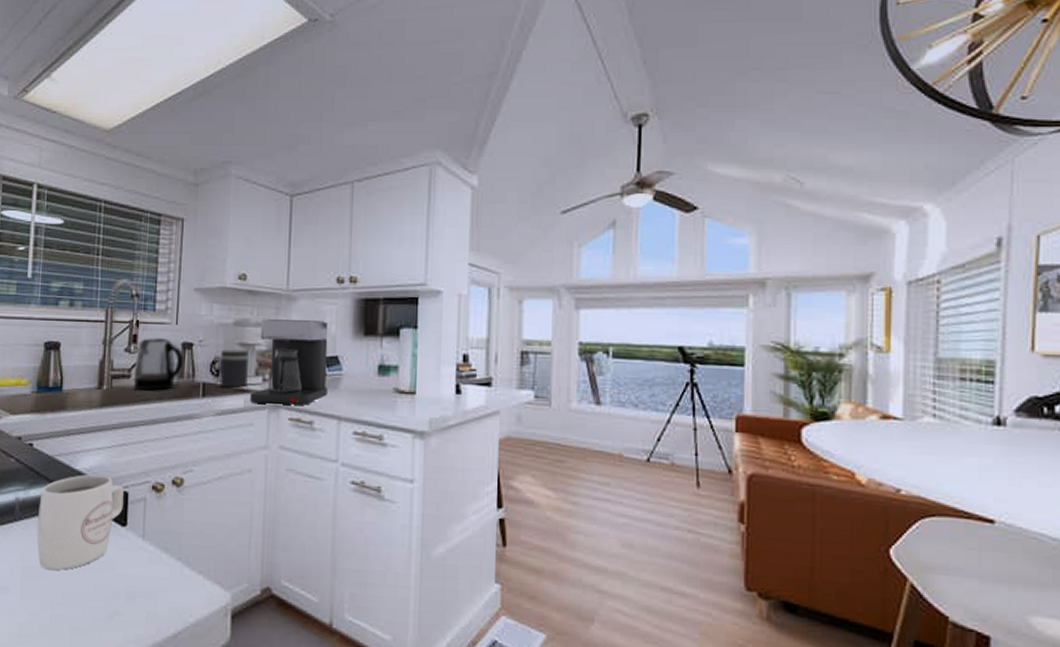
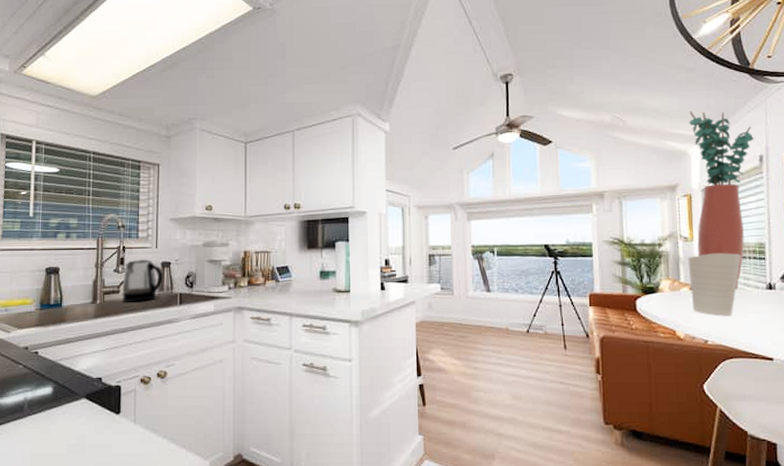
mug: present [36,474,124,570] -> none [43,373,117,455]
cylinder: present [219,348,249,389] -> none [192,265,216,297]
coffee maker: present [249,319,329,405] -> none [218,239,281,307]
cup: none [879,371,958,459] -> present [688,253,741,317]
vase: none [895,171,991,423] -> present [689,111,754,290]

